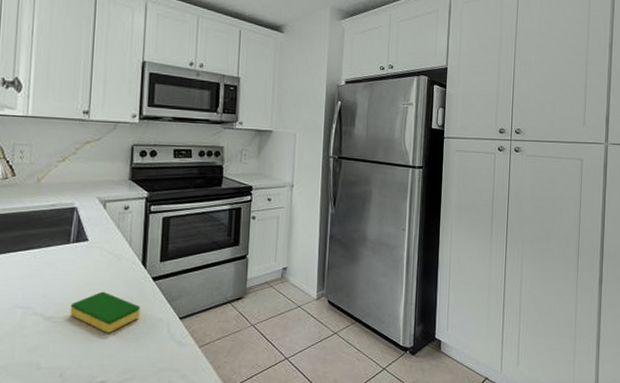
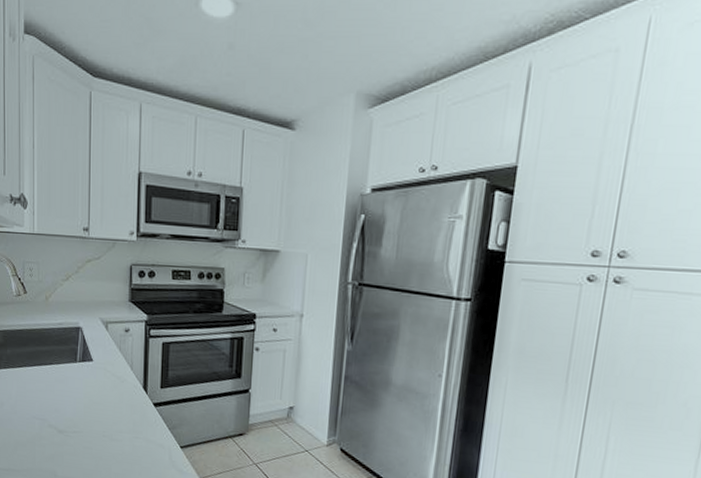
dish sponge: present [70,291,140,333] -> none [80,411,143,453]

